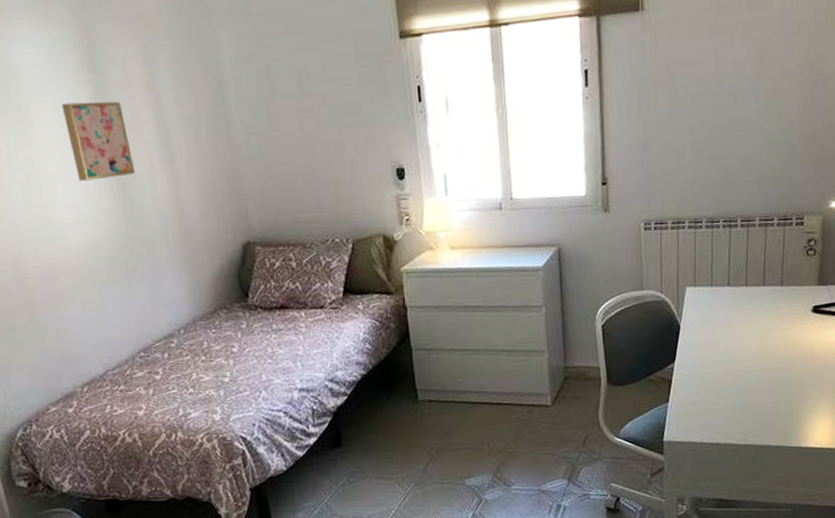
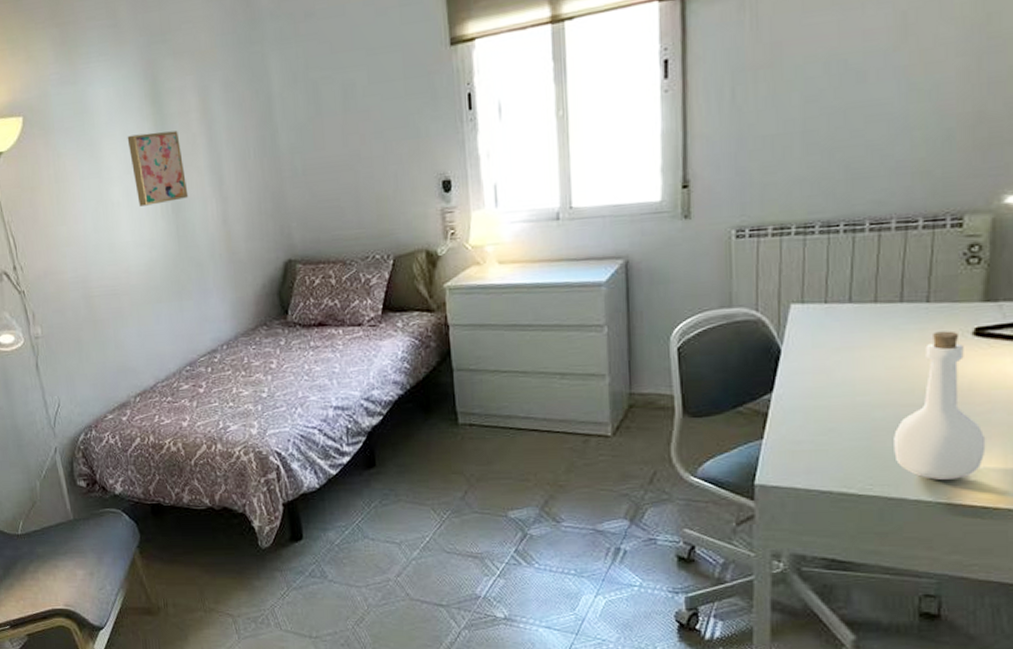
bottle: none [761,308,822,429] -> present [894,331,986,480]

